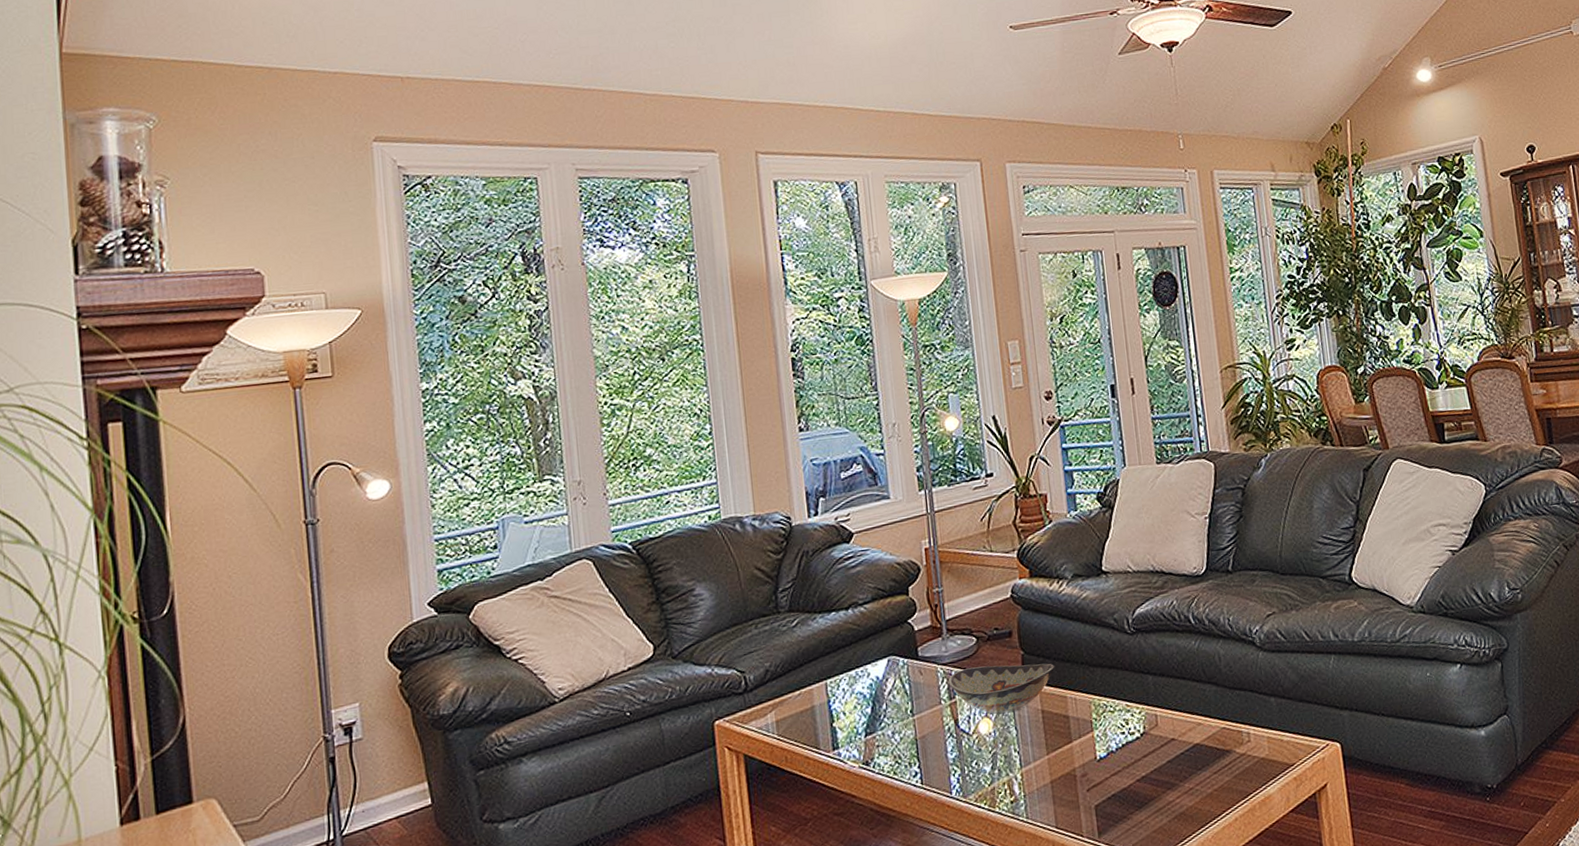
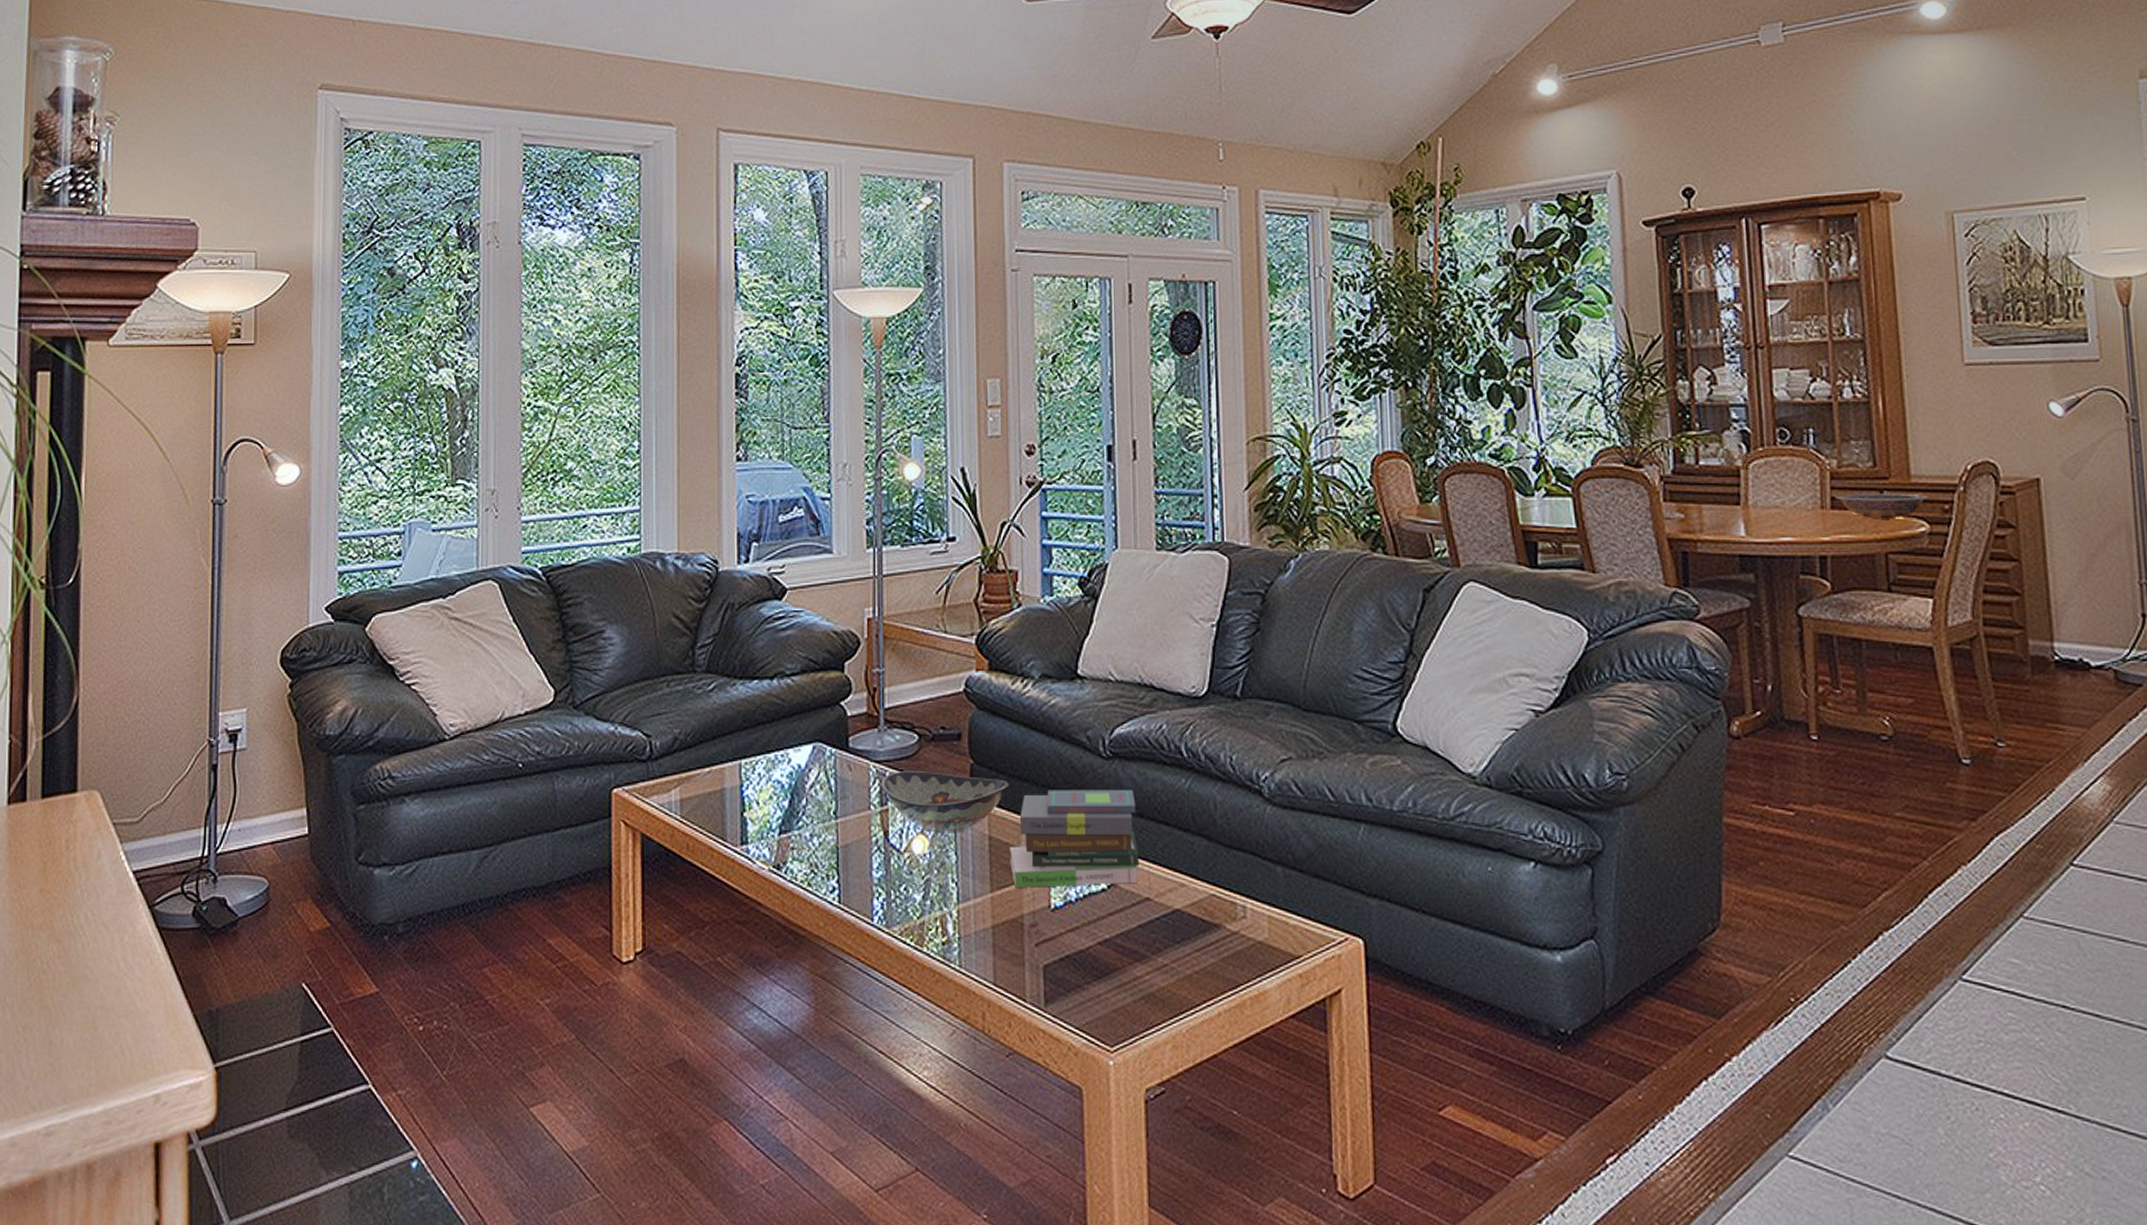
books: none [1059,656,1164,748] -> present [1009,790,1139,888]

